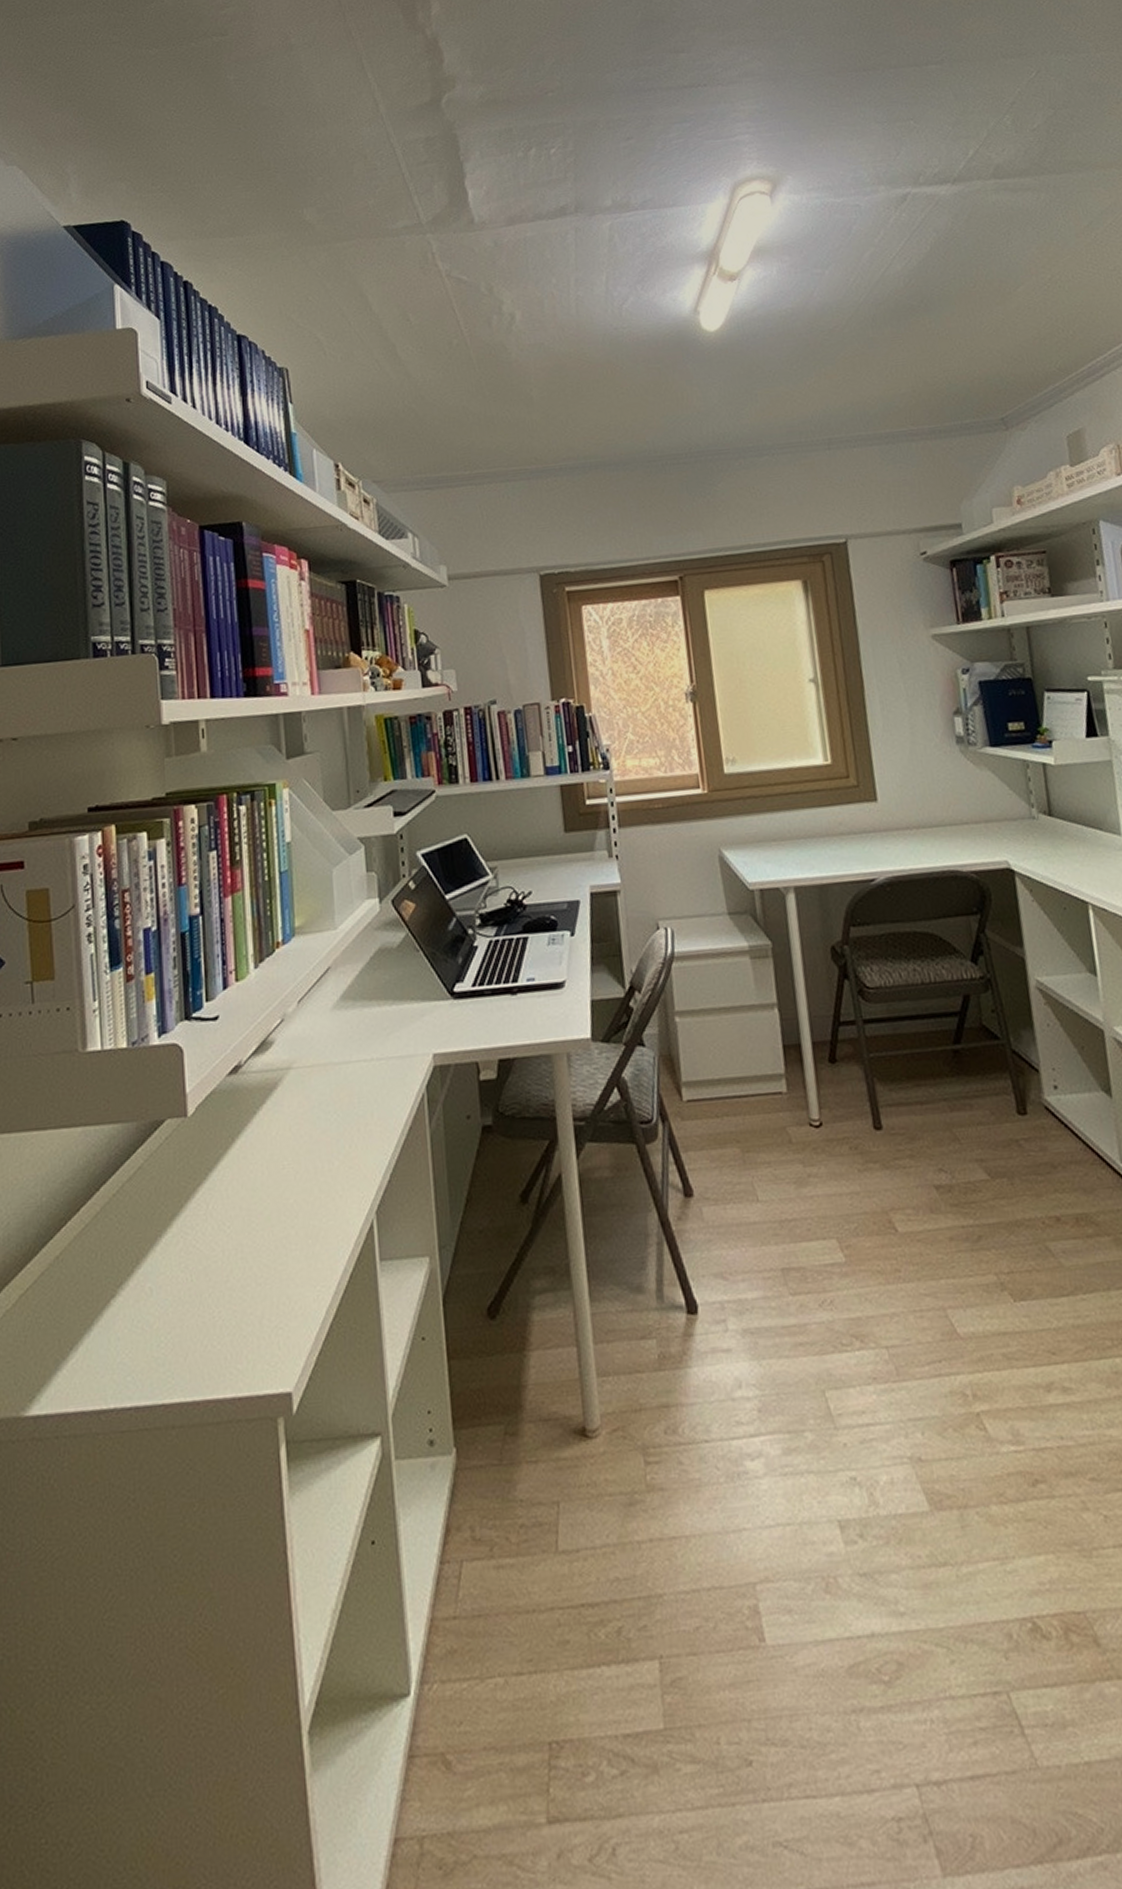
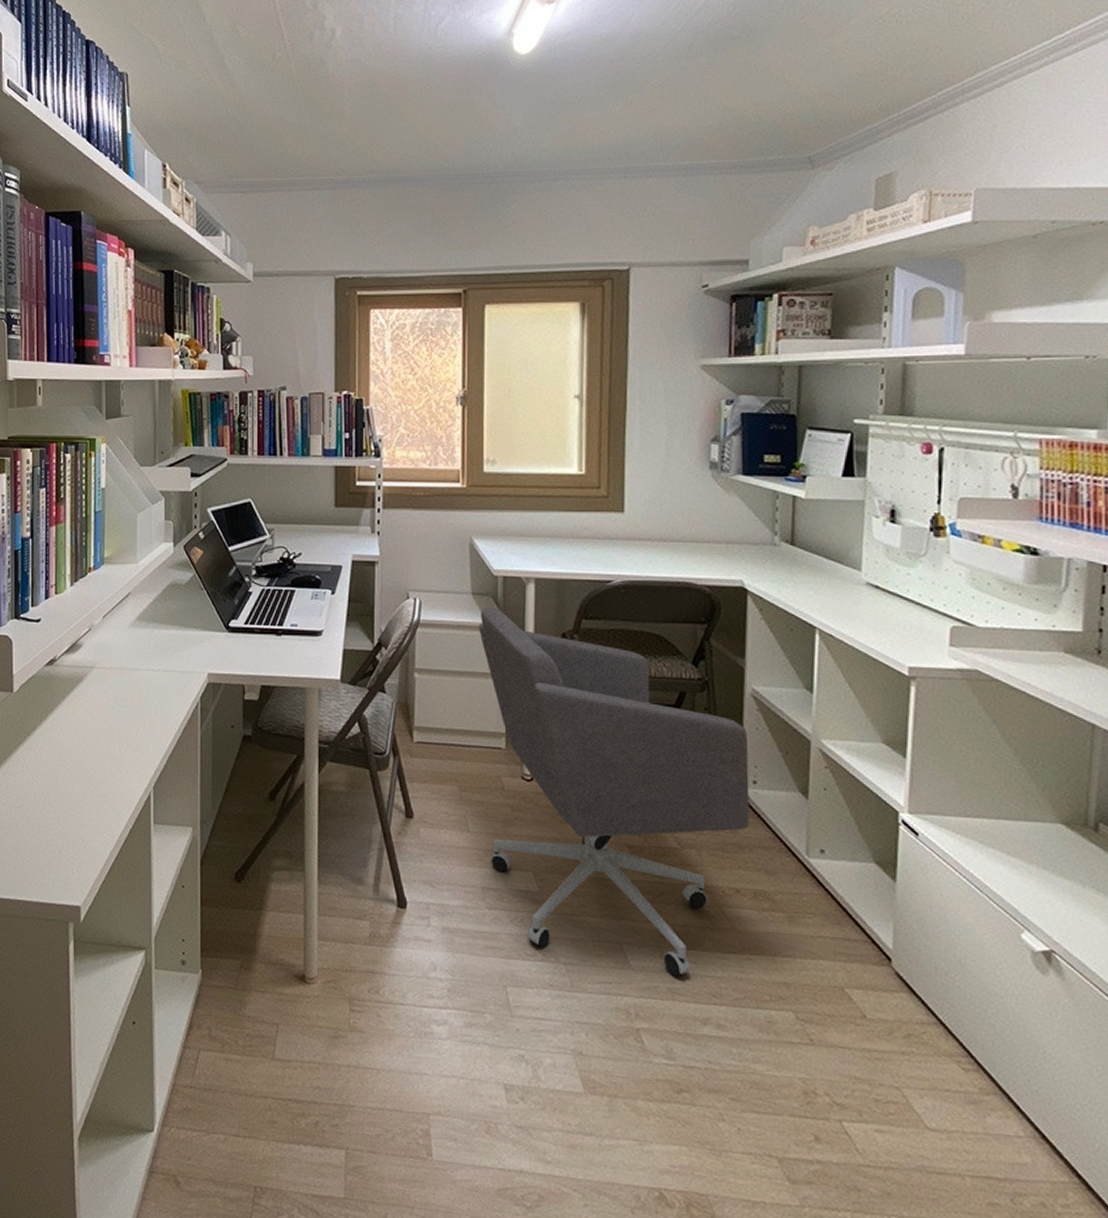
office chair: none [740,926,1058,1338] -> present [478,607,750,977]

